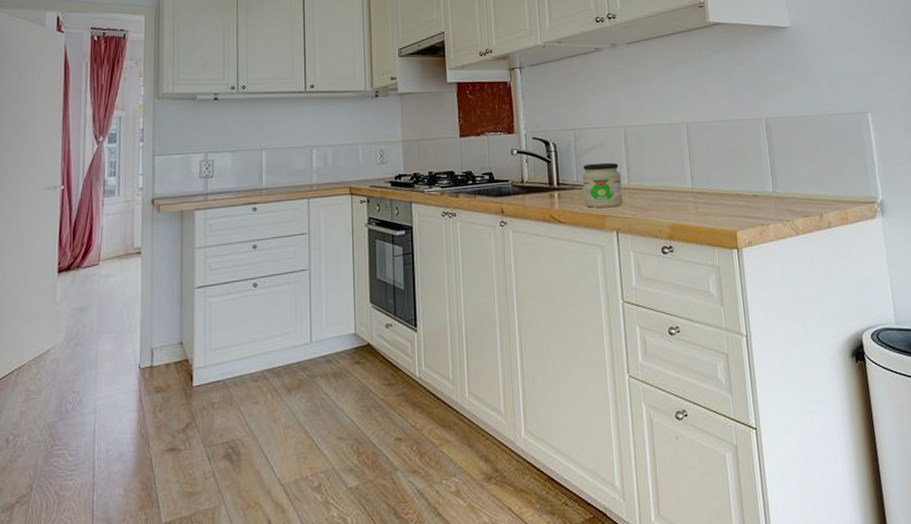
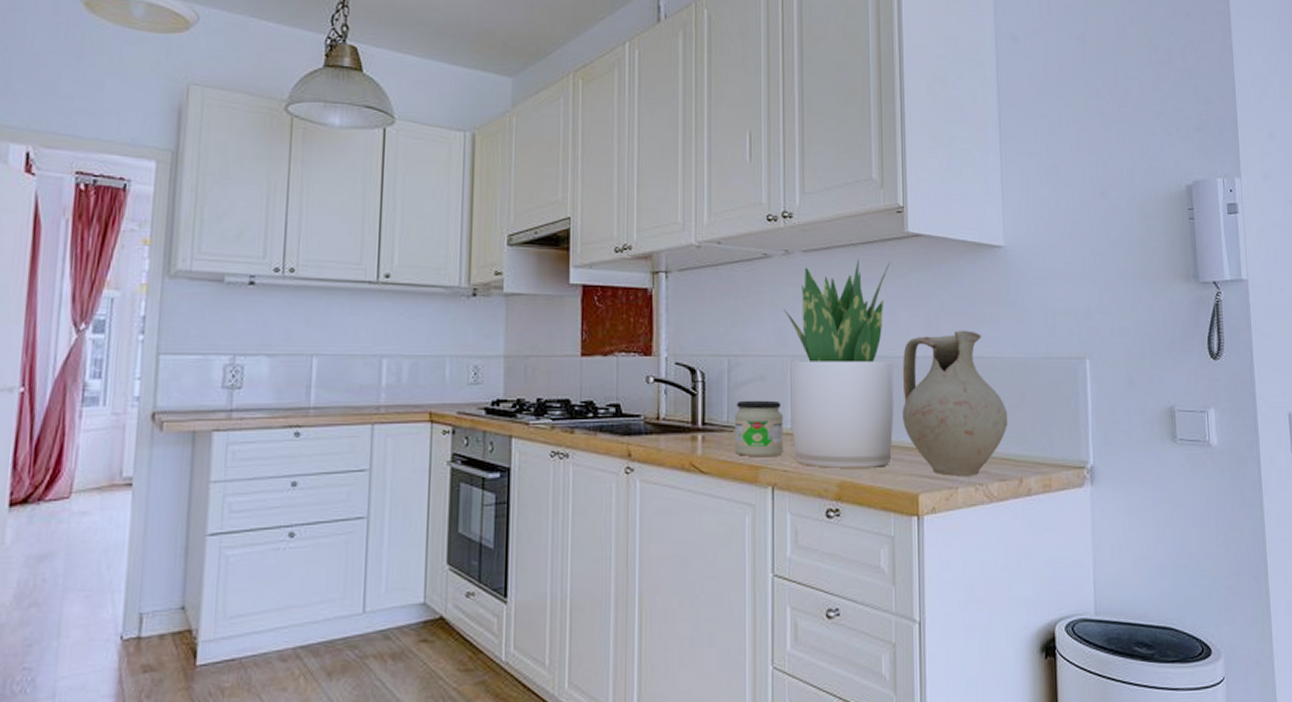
planter: none [615,46,712,214] -> present [784,259,894,468]
ceramic jug: none [714,96,807,215] -> present [902,330,1008,476]

